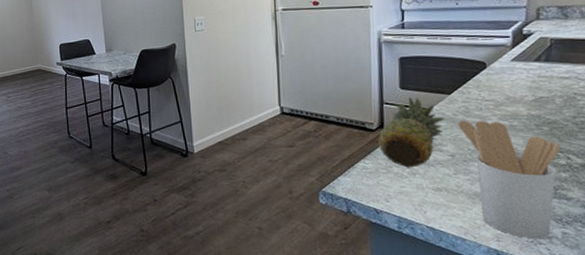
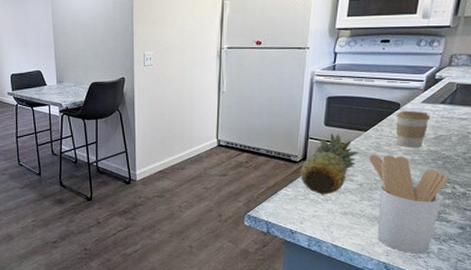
coffee cup: none [482,70,526,112] -> present [395,110,431,148]

